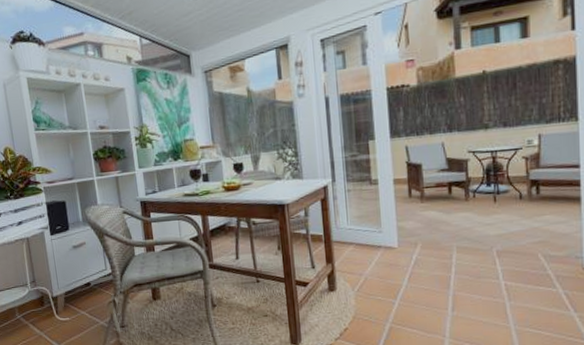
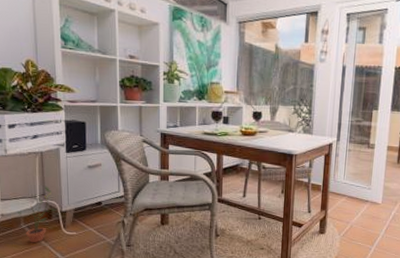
potted plant: none [12,272,48,334] -> present [18,186,57,243]

